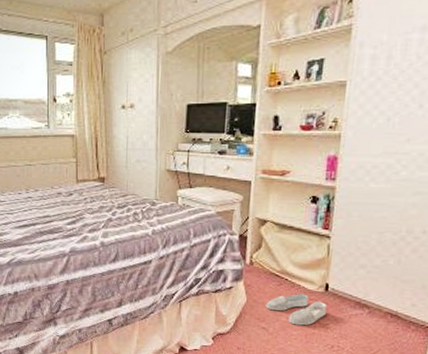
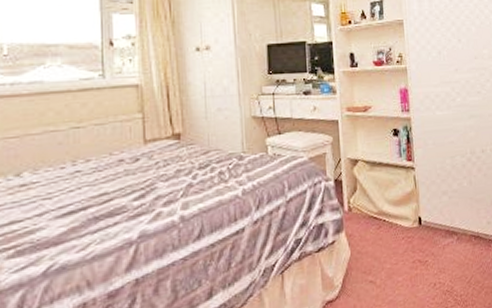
slippers: present [265,293,327,326] -> none [369,232,424,270]

